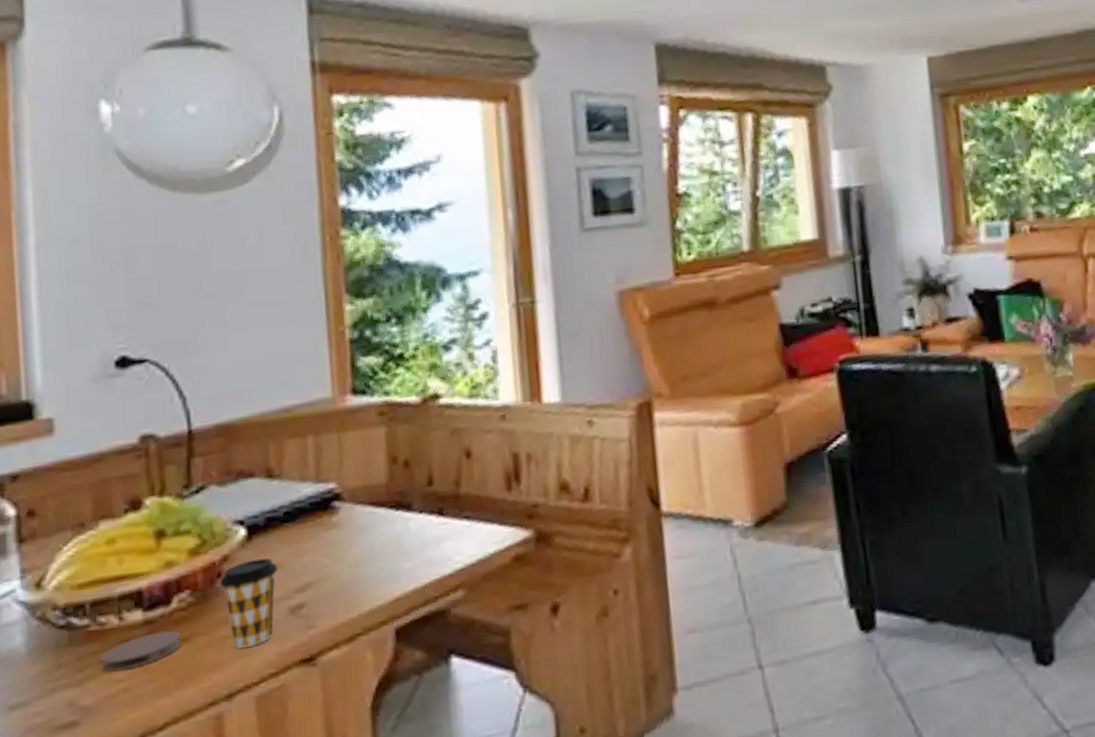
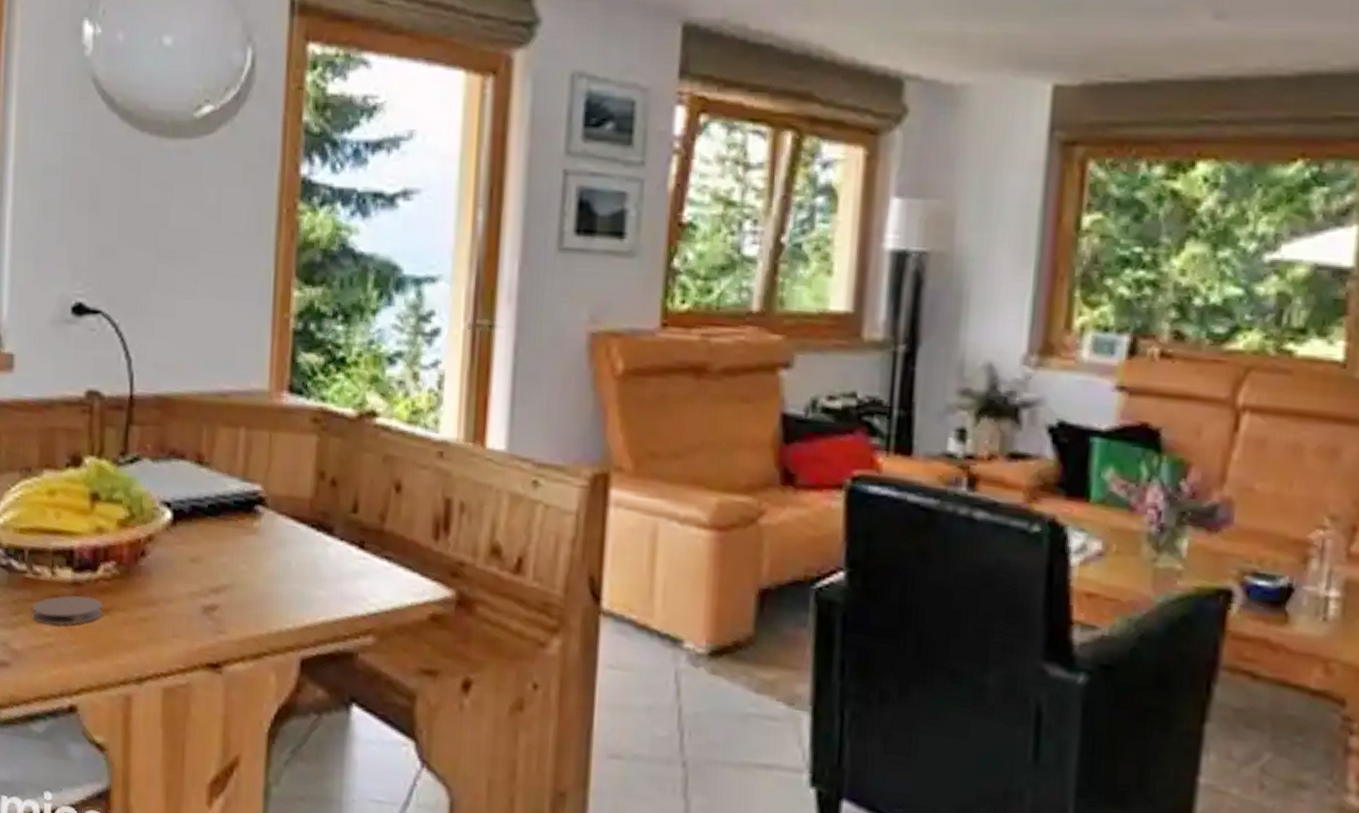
coffee cup: present [219,558,278,648] -> none [142,546,197,636]

